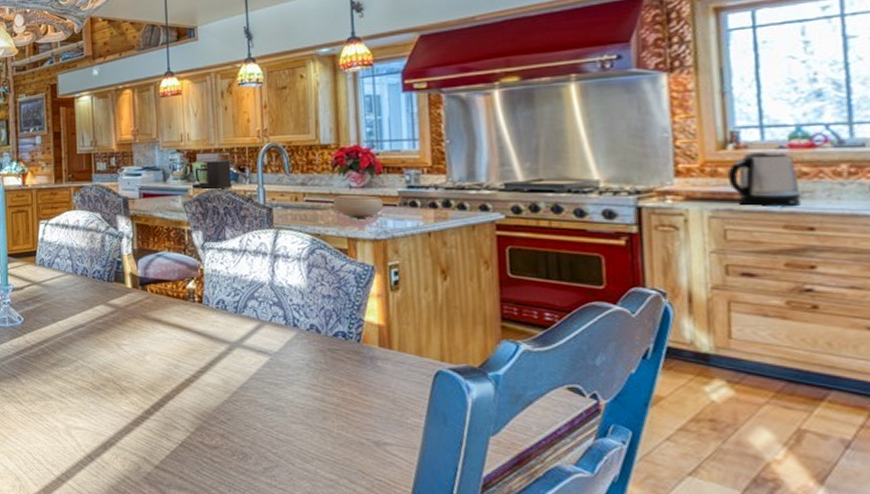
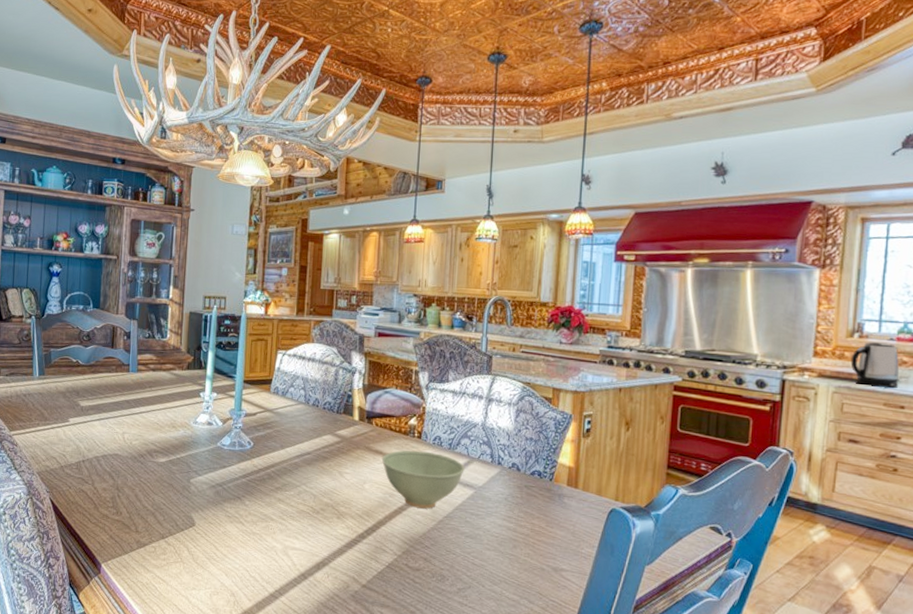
bowl: none [161,316,256,380] -> present [381,450,465,509]
coffee maker: present [191,152,232,190] -> none [423,299,461,335]
bowl: present [333,194,384,218] -> none [544,349,587,372]

